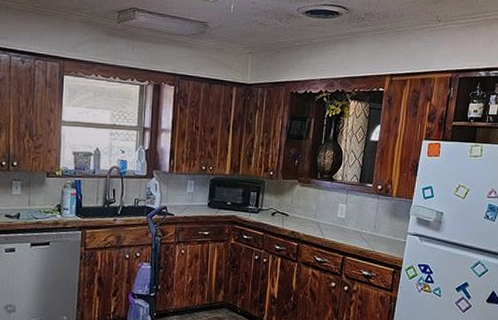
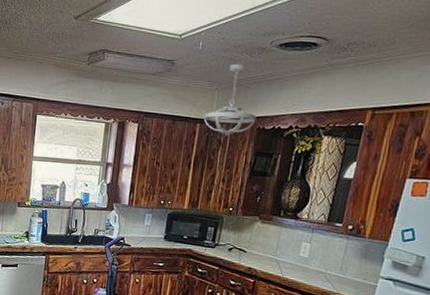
ceiling light fixture: none [239,28,289,100] -> present [203,63,257,136]

